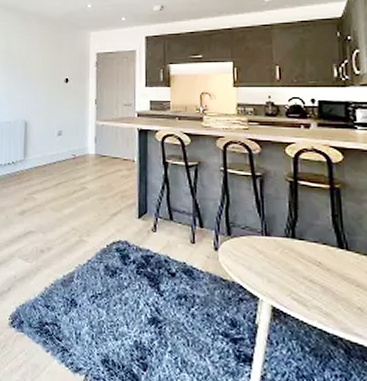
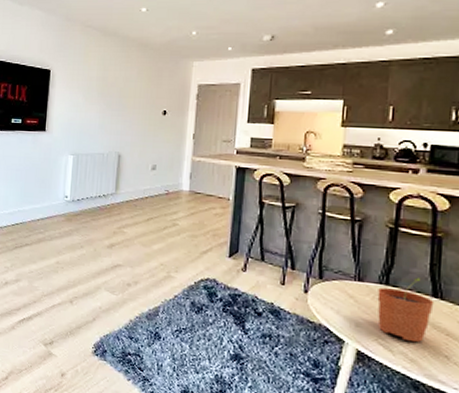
plant pot: none [285,229,341,296] -> present [377,277,435,343]

